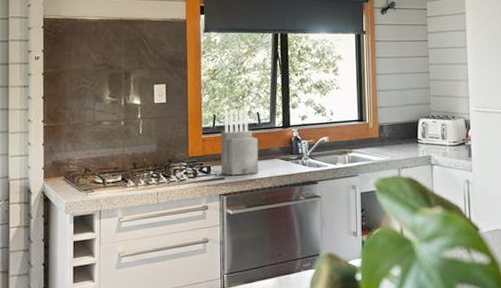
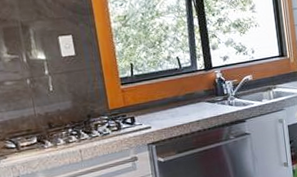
knife block: present [221,110,258,176] -> none [140,55,185,124]

